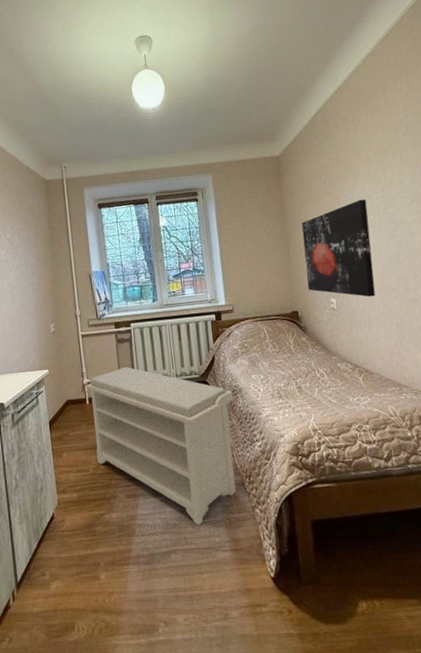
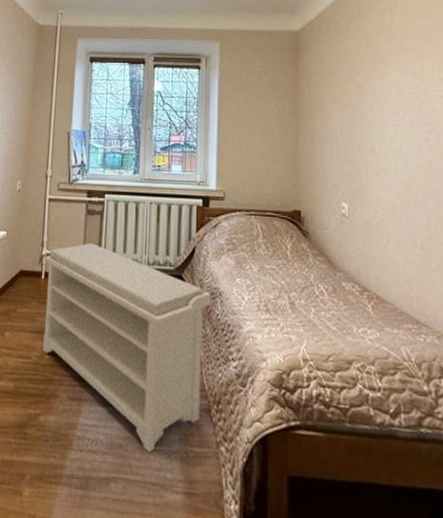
wall art: present [301,199,376,297] -> none [315,92,398,209]

